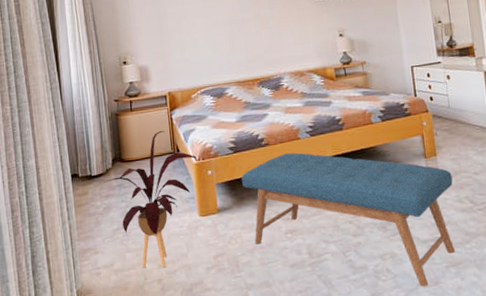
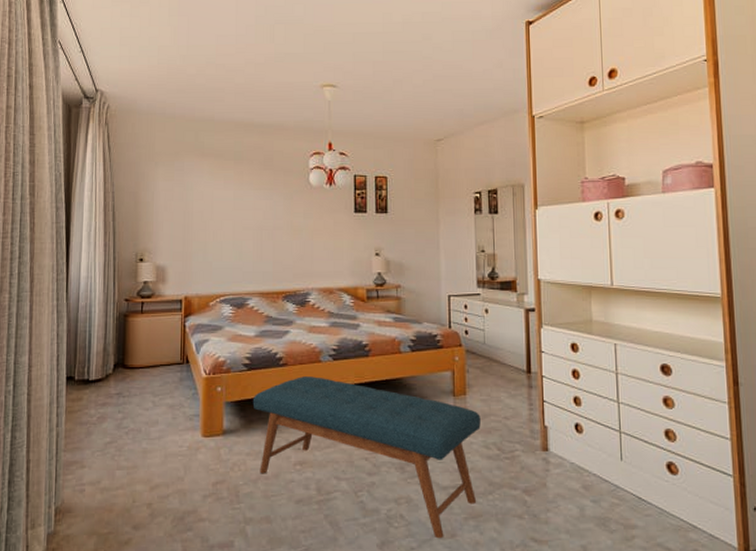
house plant: present [104,131,197,268] -> none [101,338,207,491]

